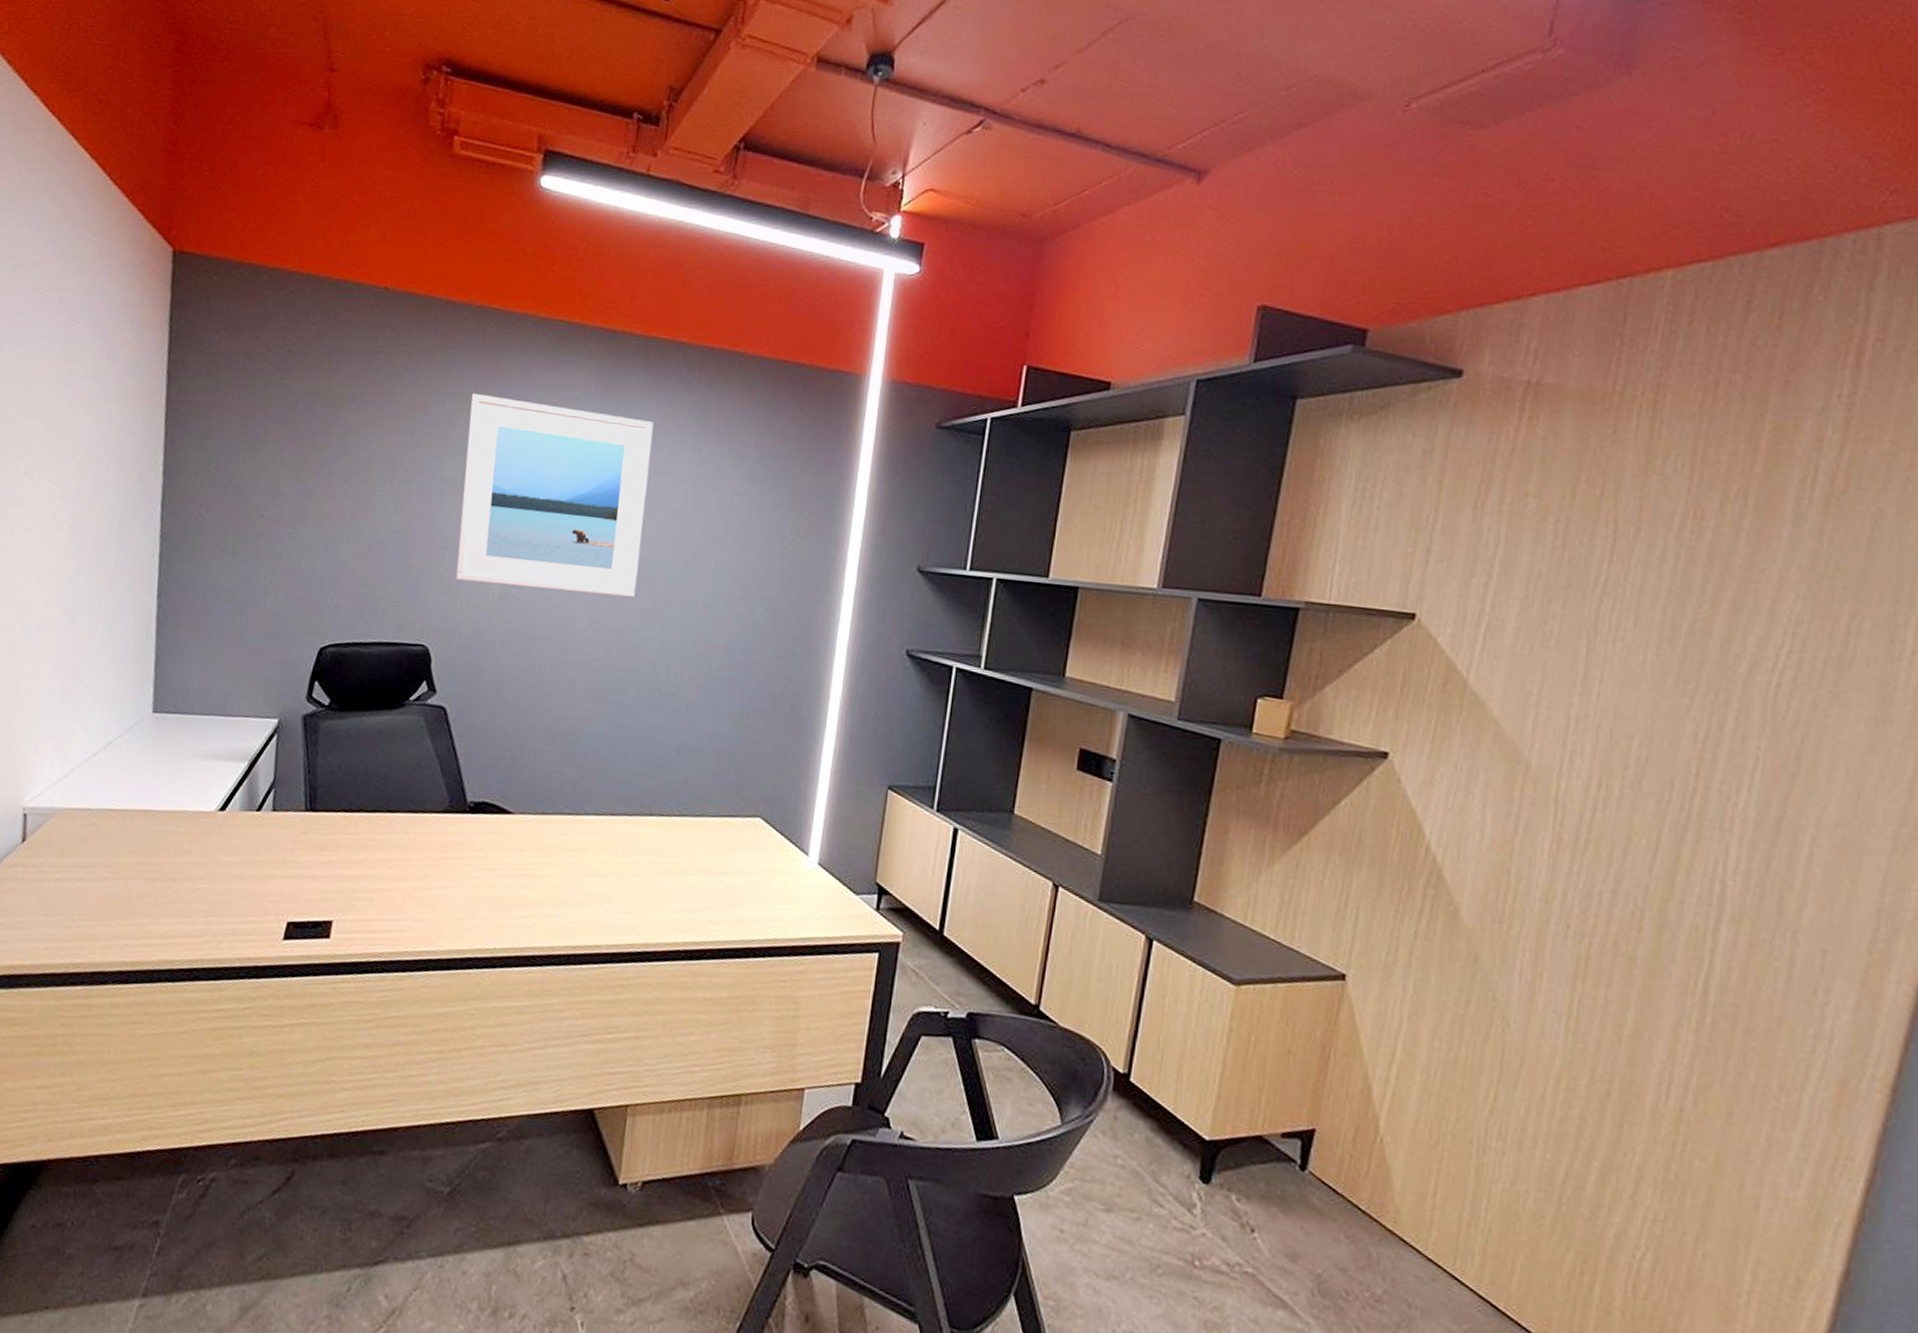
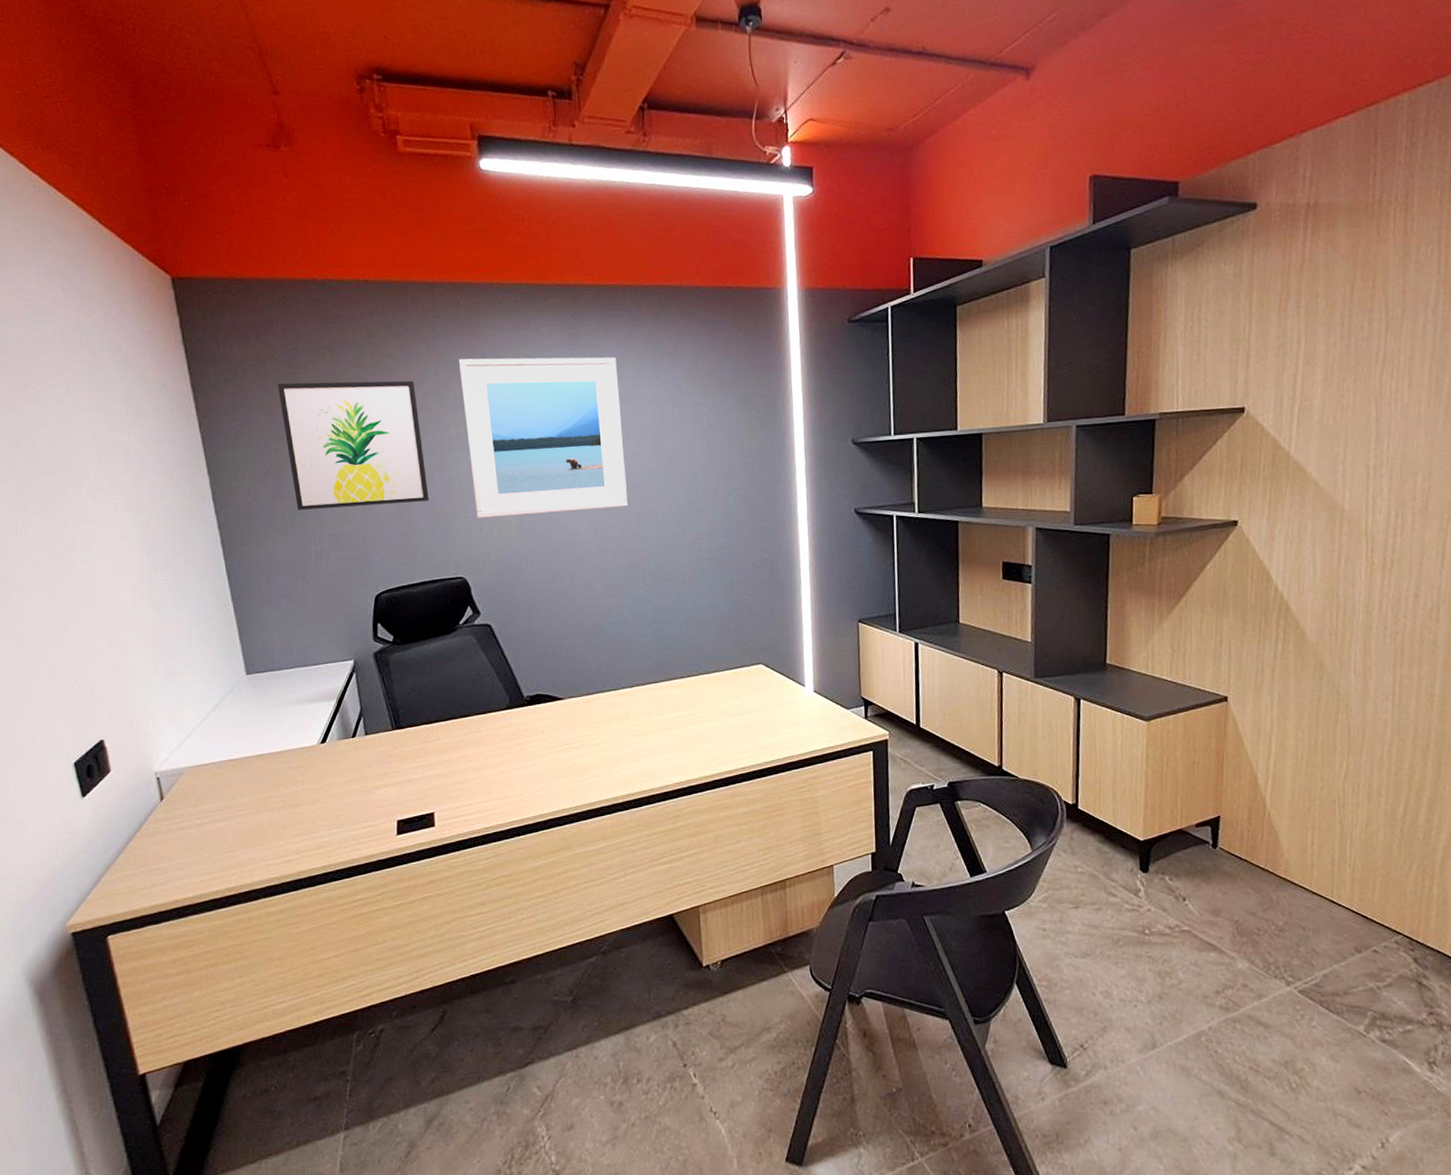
wall art: none [253,385,416,549] -> present [278,380,429,510]

